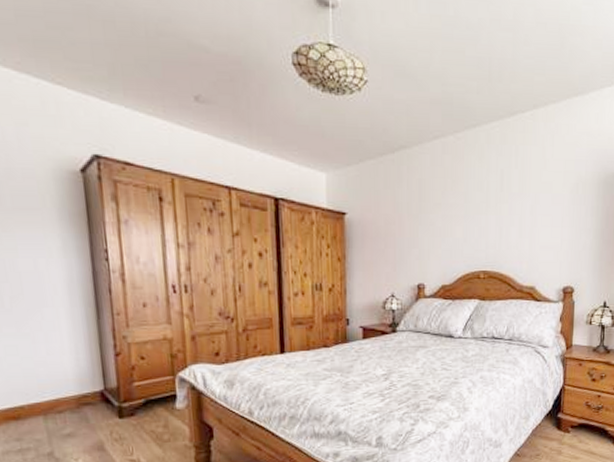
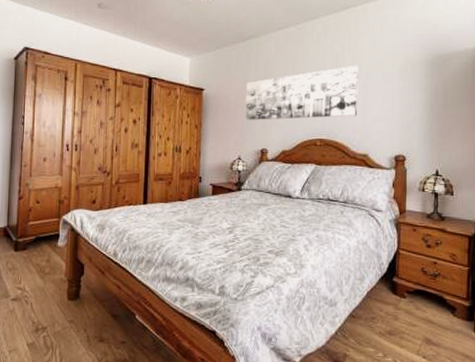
wall art: none [397,184,527,250] -> present [245,65,359,120]

